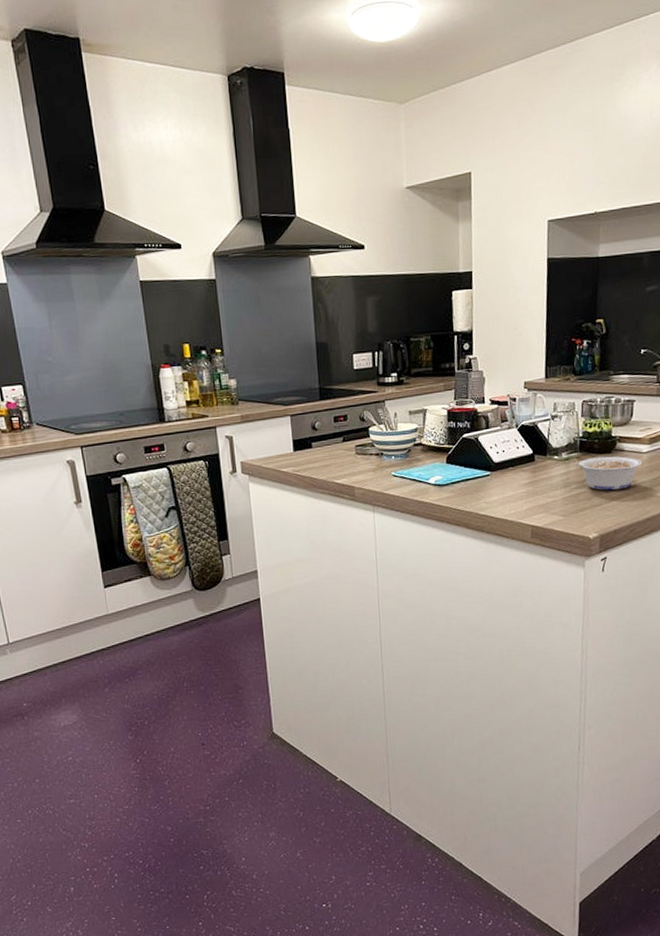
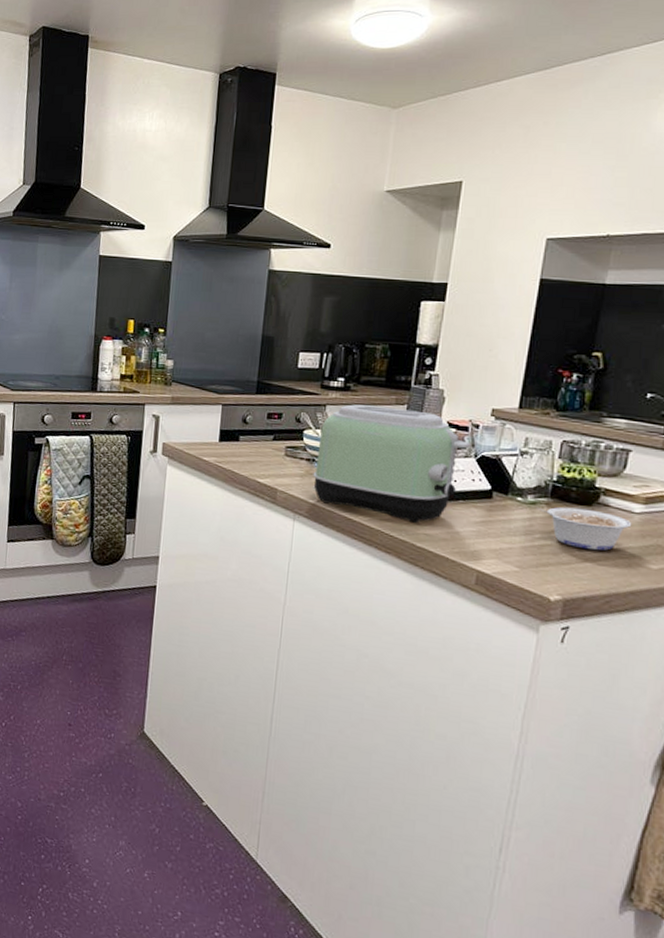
toaster: none [383,393,512,496] -> present [313,404,471,524]

